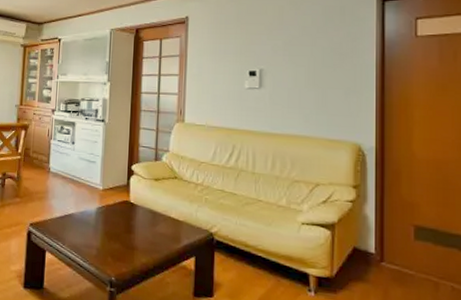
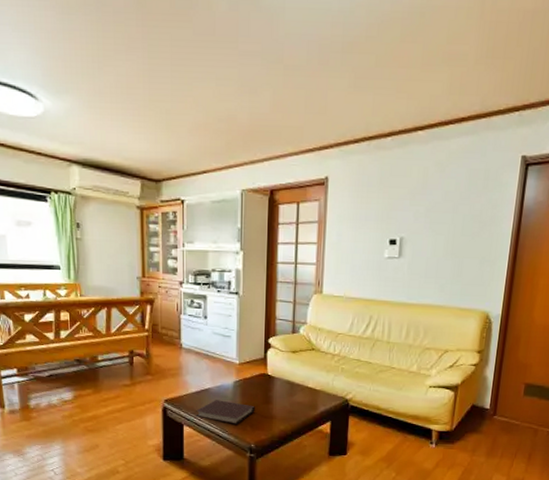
notebook: none [58,226,117,254] -> present [196,400,255,424]

